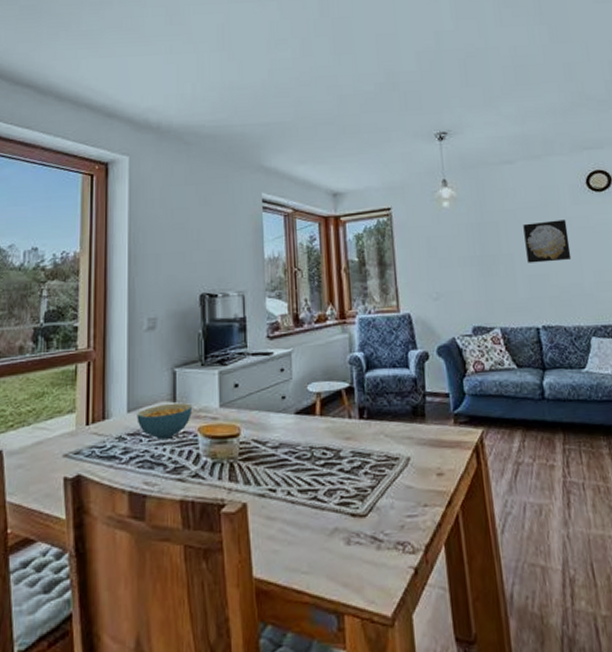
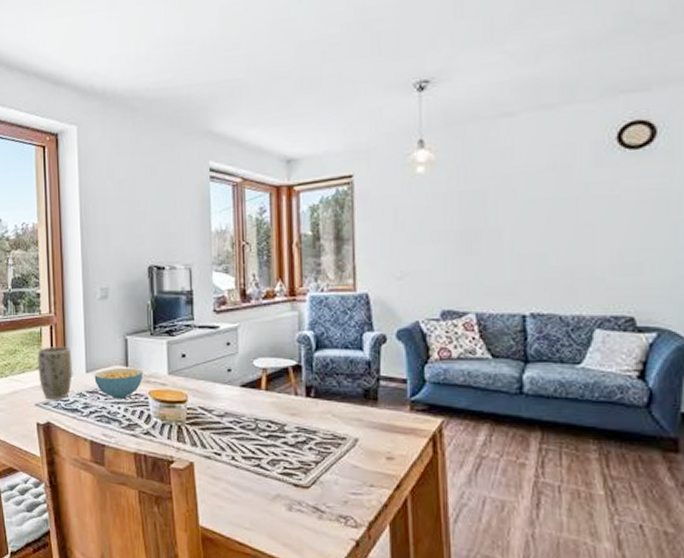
plant pot: none [69,384,112,448] -> present [37,347,73,400]
wall art: present [523,220,572,263] -> none [519,186,581,240]

